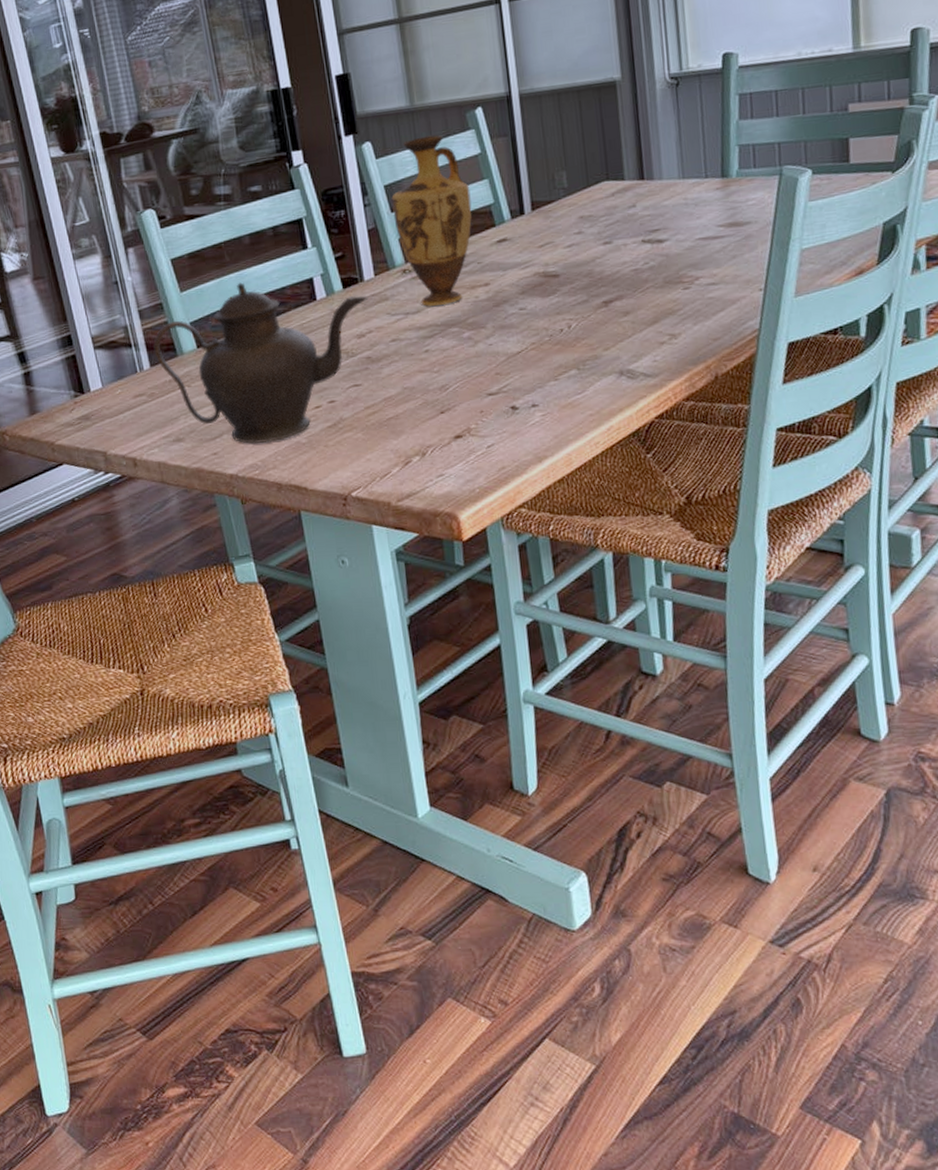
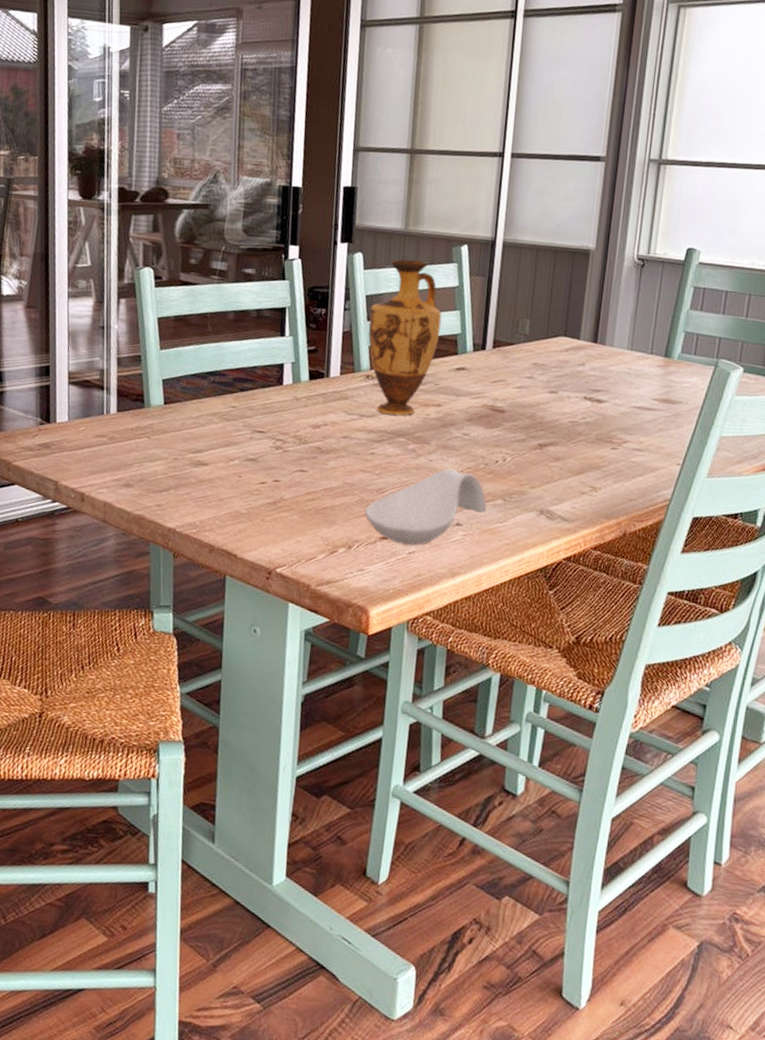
teapot: present [153,282,369,444] -> none [123,353,330,506]
spoon rest: none [432,348,561,440] -> present [365,468,487,546]

